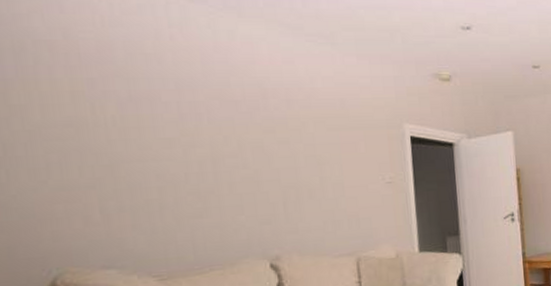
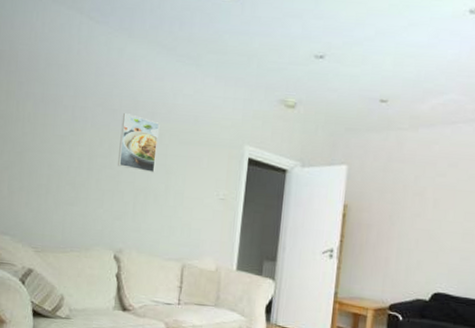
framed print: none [248,103,303,167] -> present [118,112,160,173]

